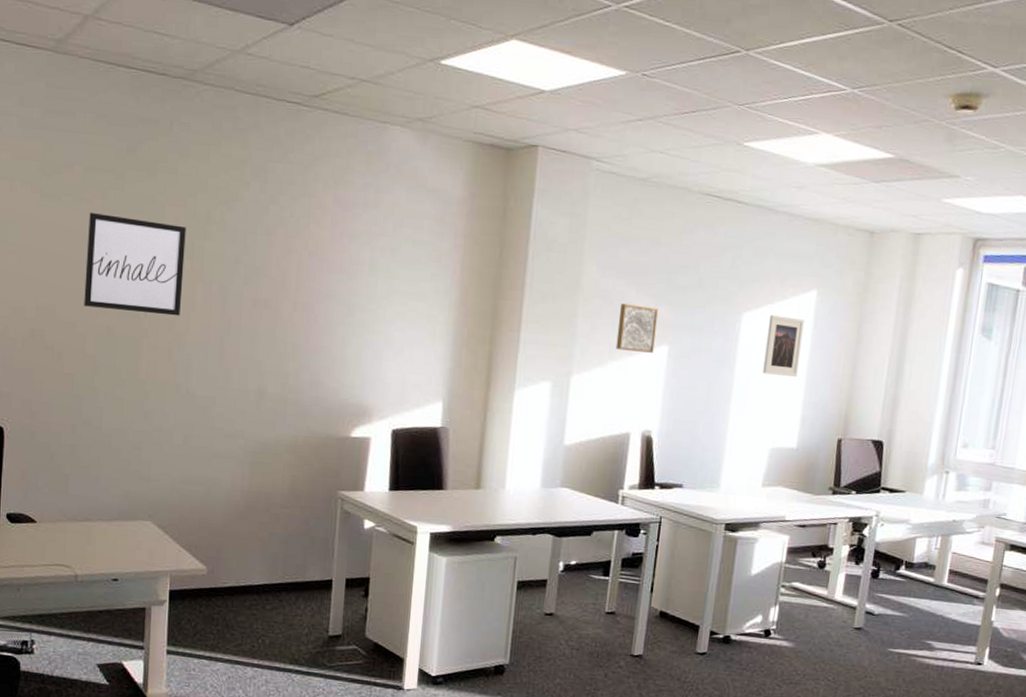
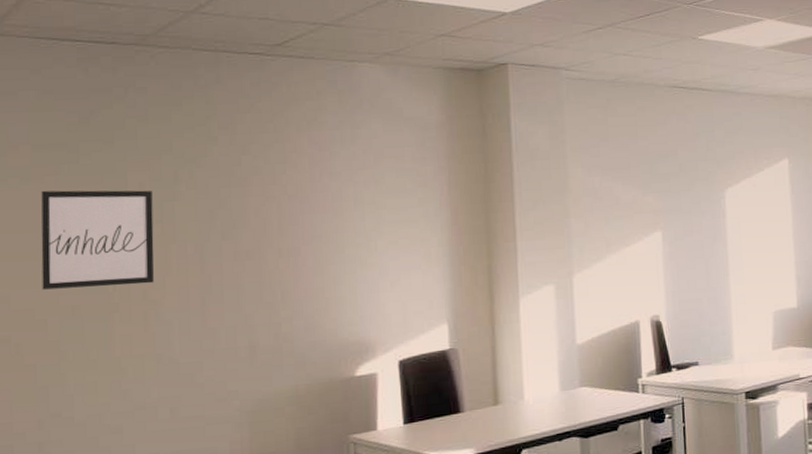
wall art: present [615,304,658,353] -> none [609,197,649,243]
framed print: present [763,315,805,377] -> none [749,186,785,243]

